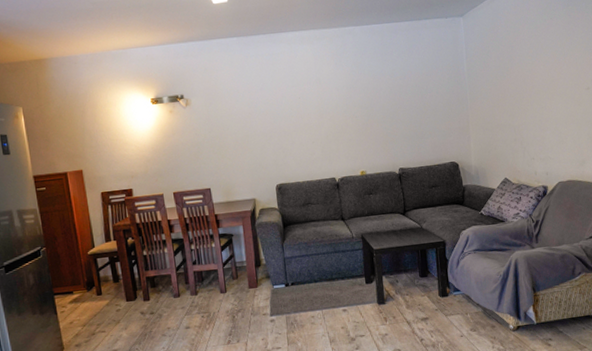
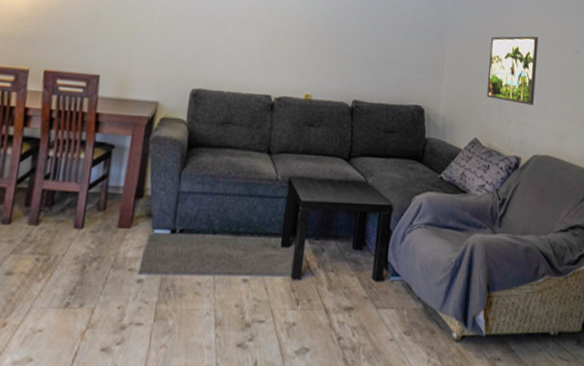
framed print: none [506,83,554,144] -> present [486,36,538,106]

